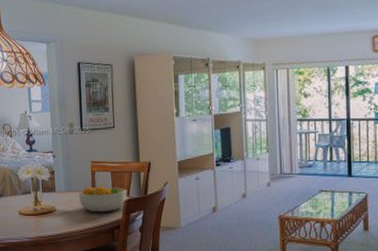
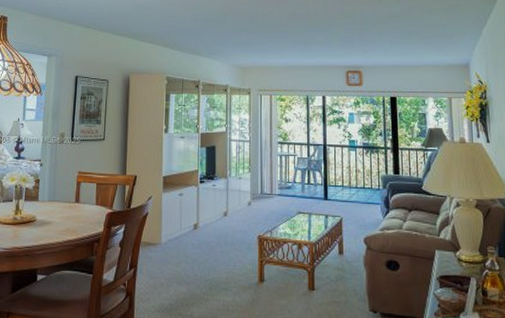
fruit bowl: present [78,185,127,213] -> none [61,196,111,225]

